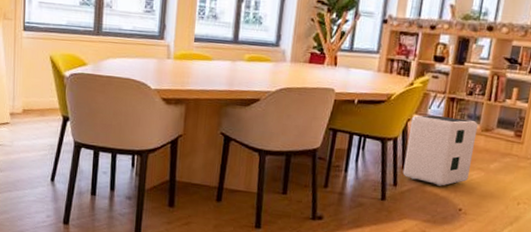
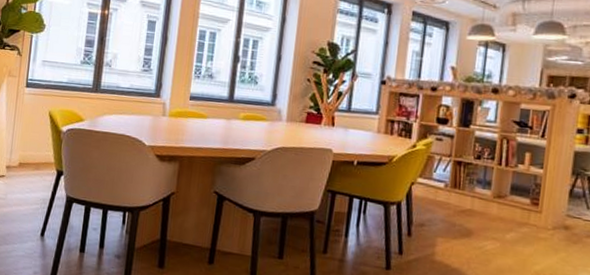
air purifier: present [402,115,479,186] -> none [408,179,490,257]

